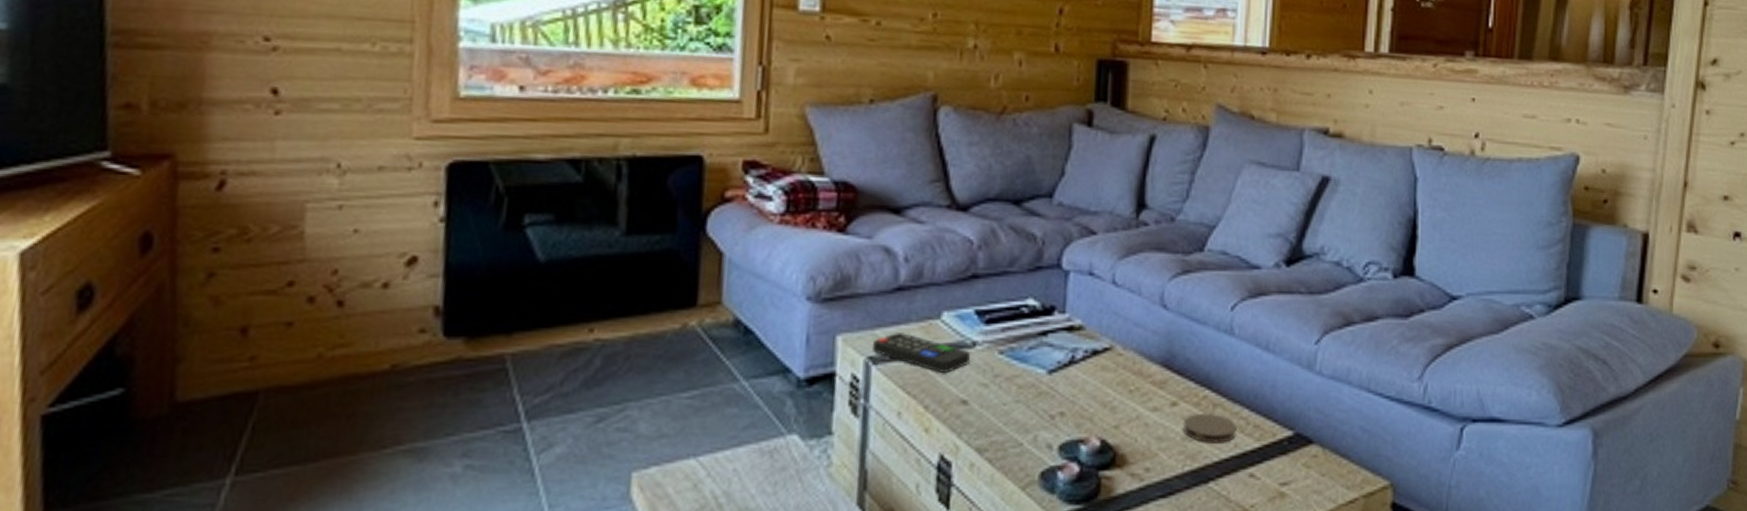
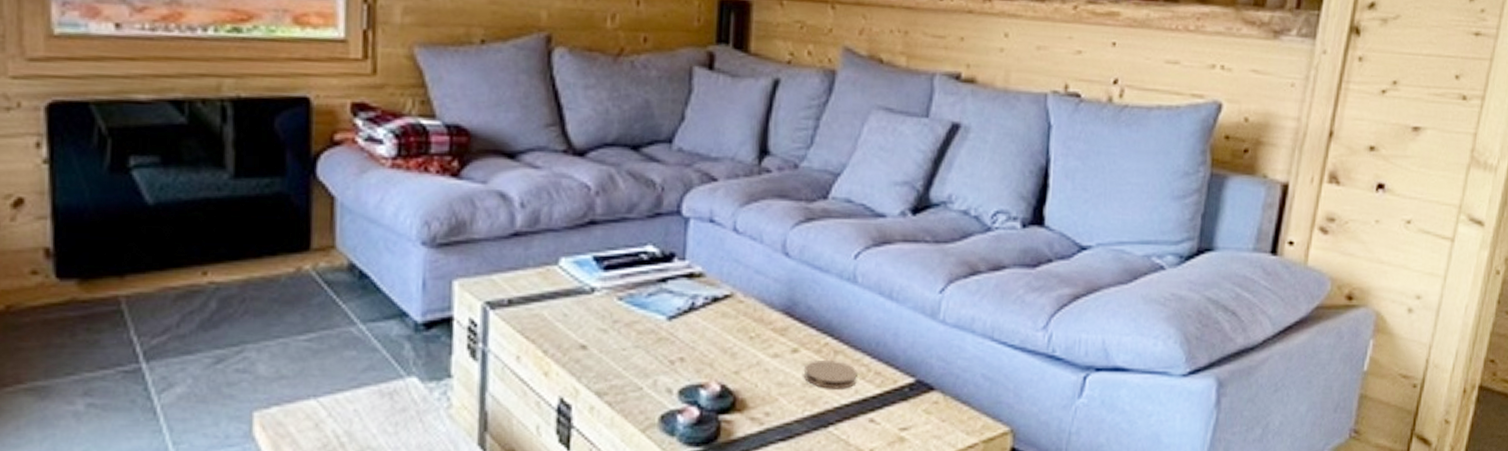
remote control: present [873,333,970,373] -> none [490,278,589,318]

